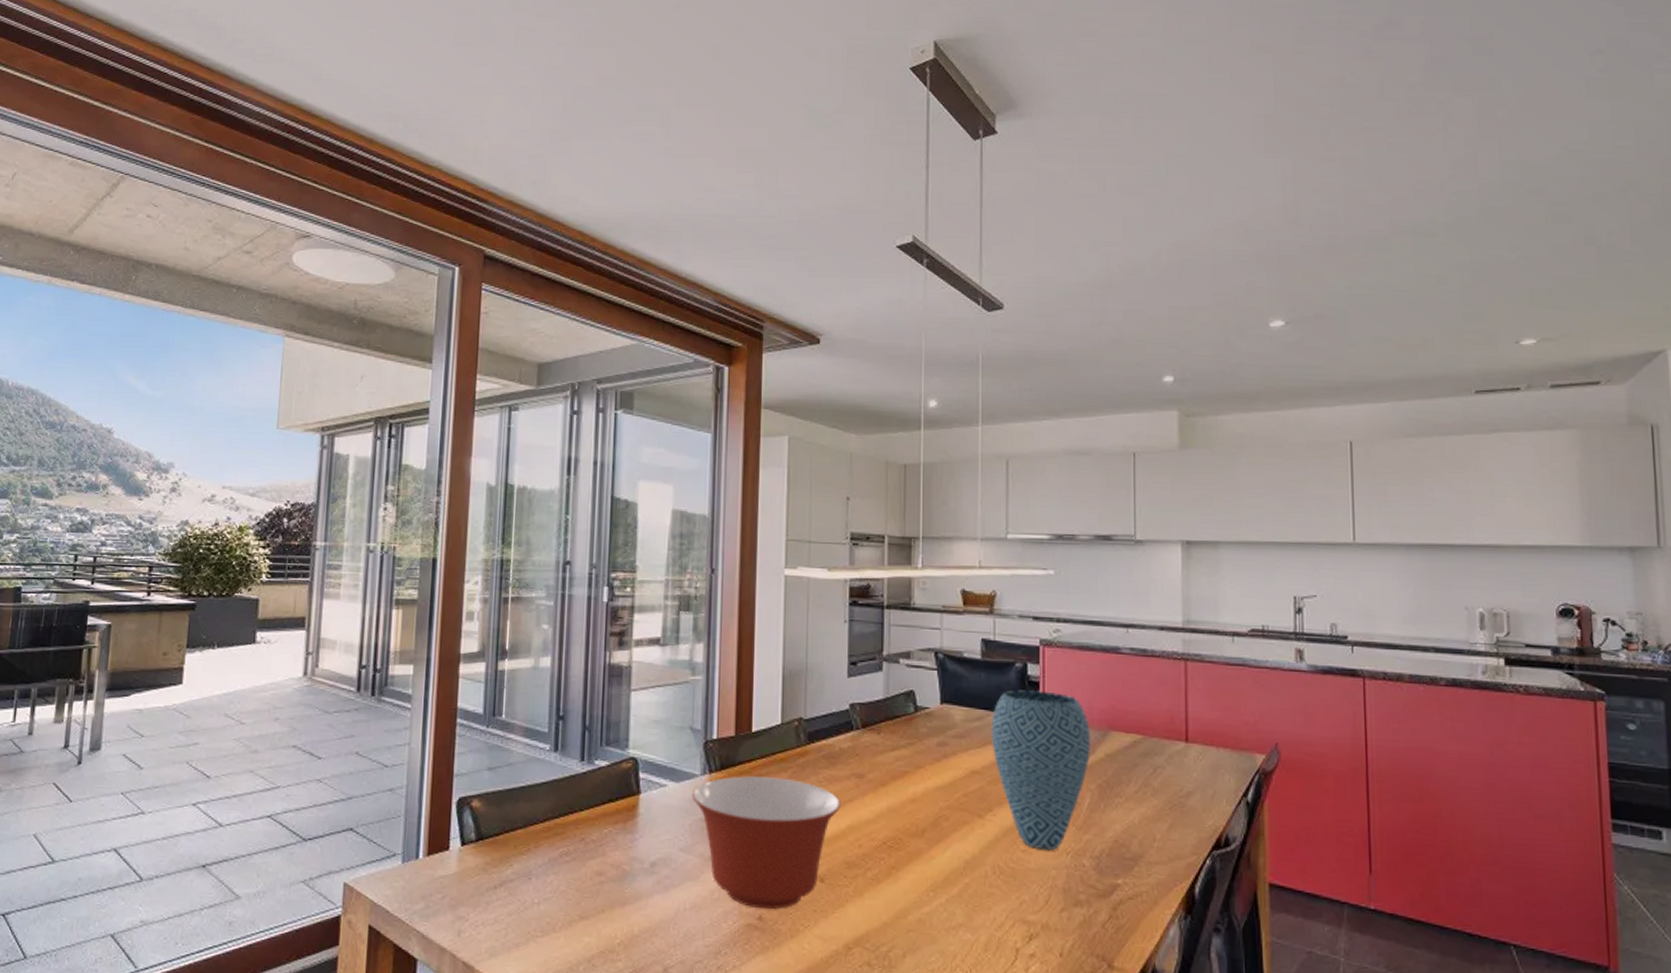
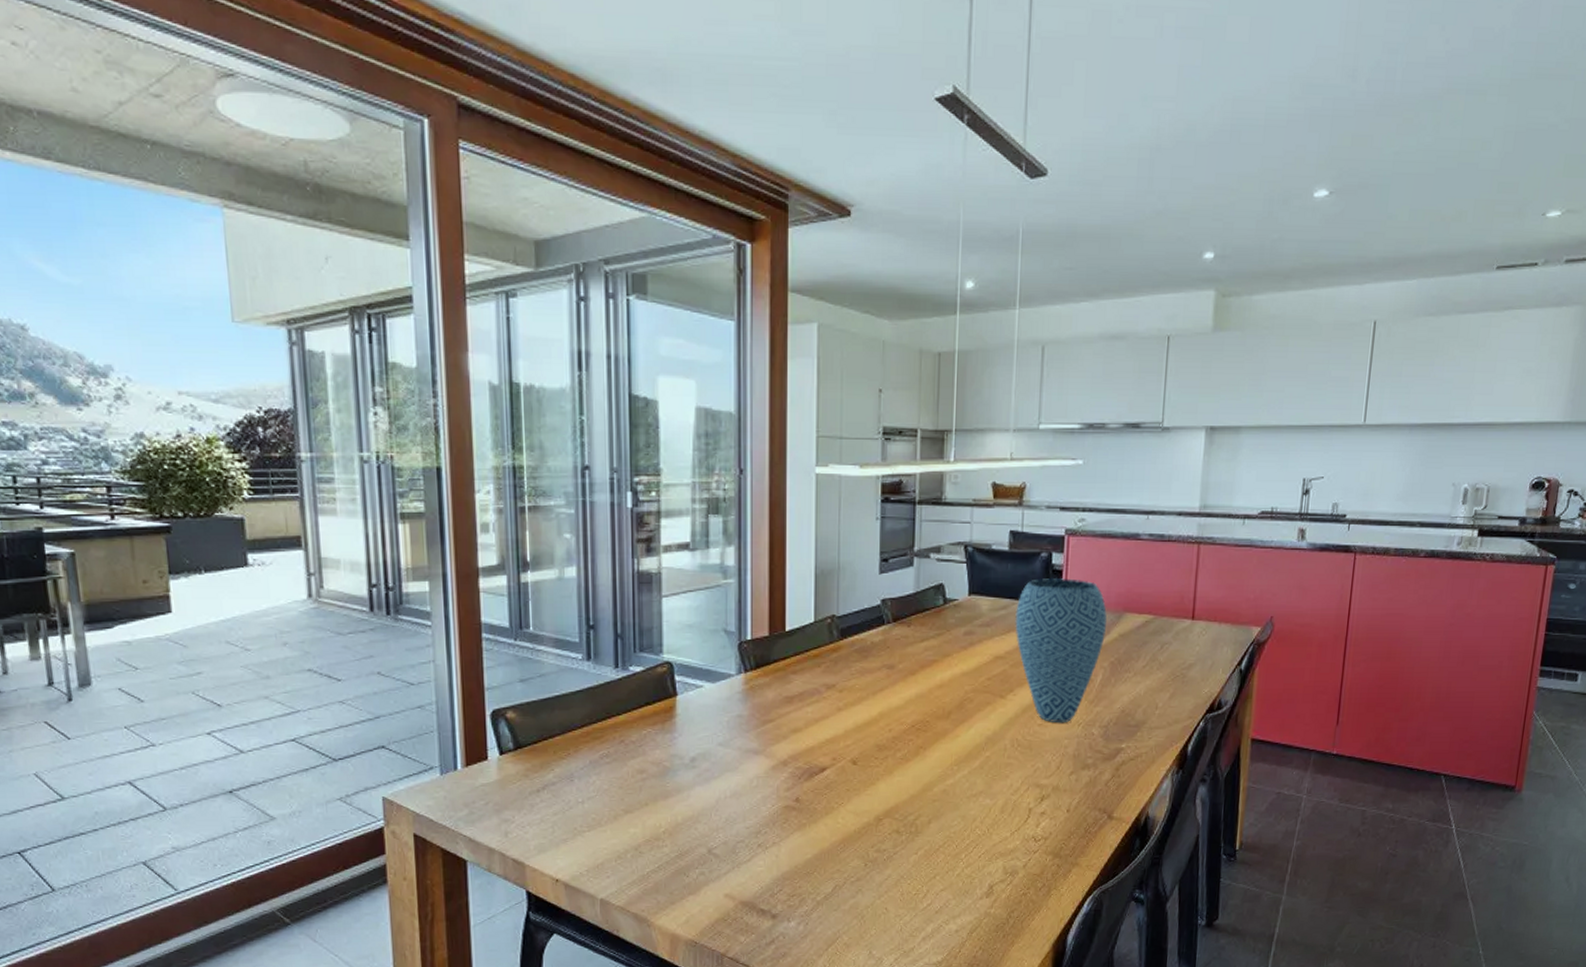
mixing bowl: present [691,776,841,910] -> none [728,672,872,792]

